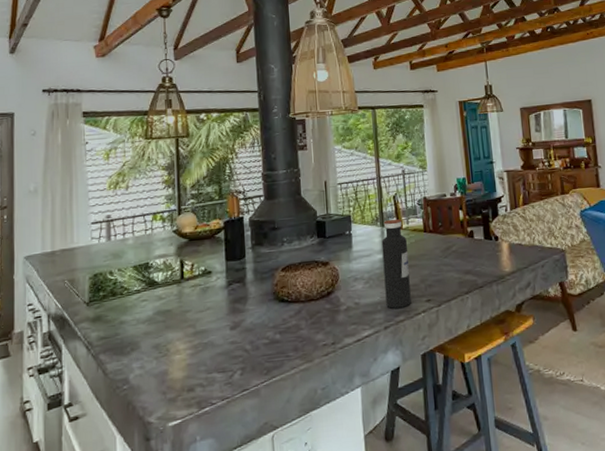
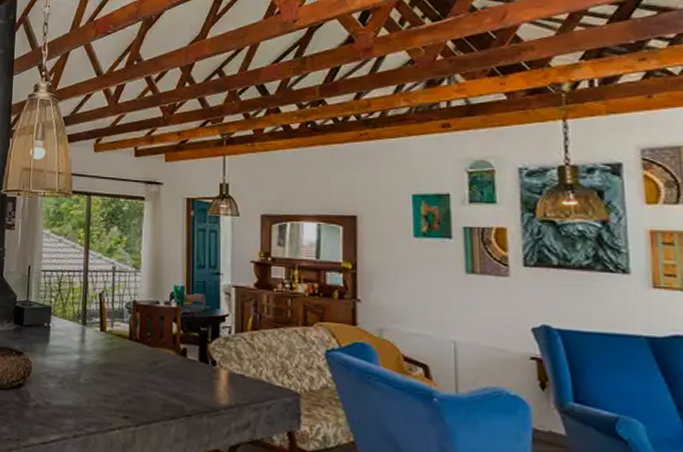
water bottle: present [381,219,411,309] -> none [78,318,110,419]

